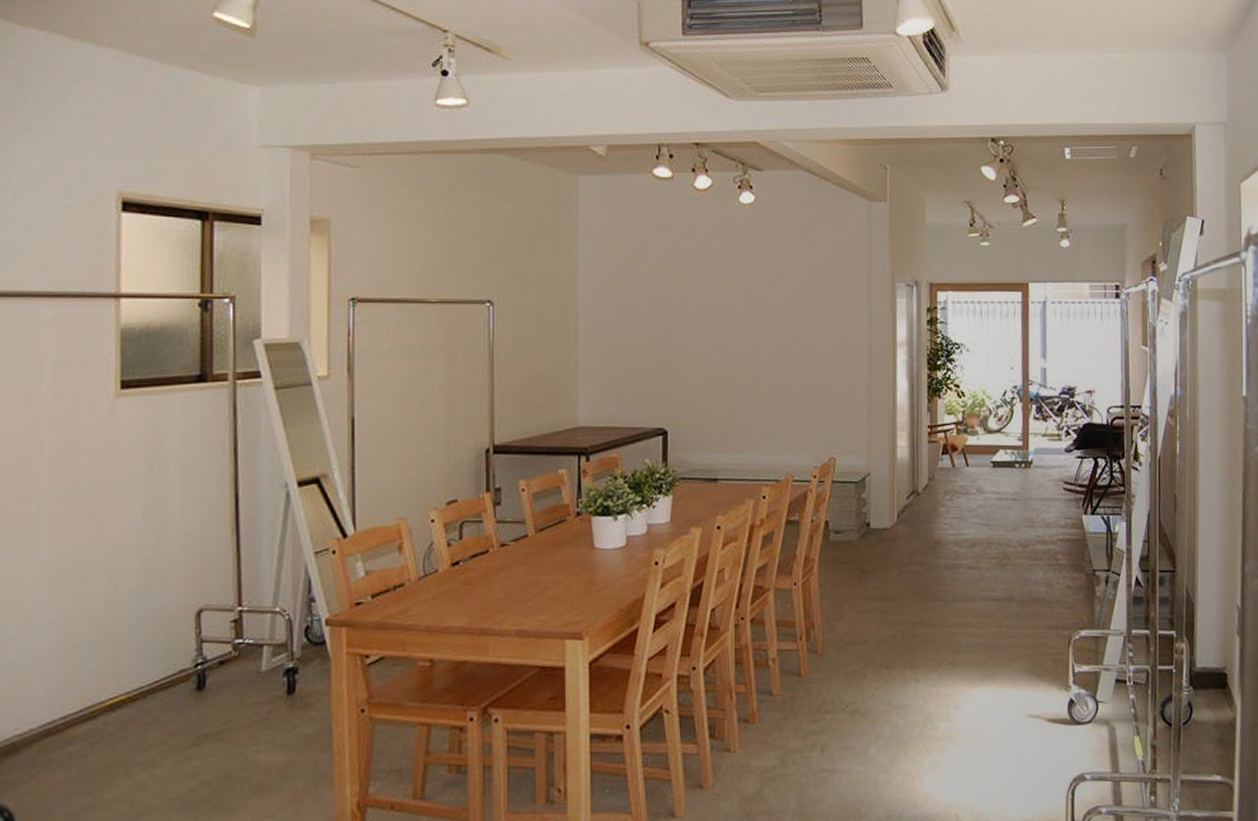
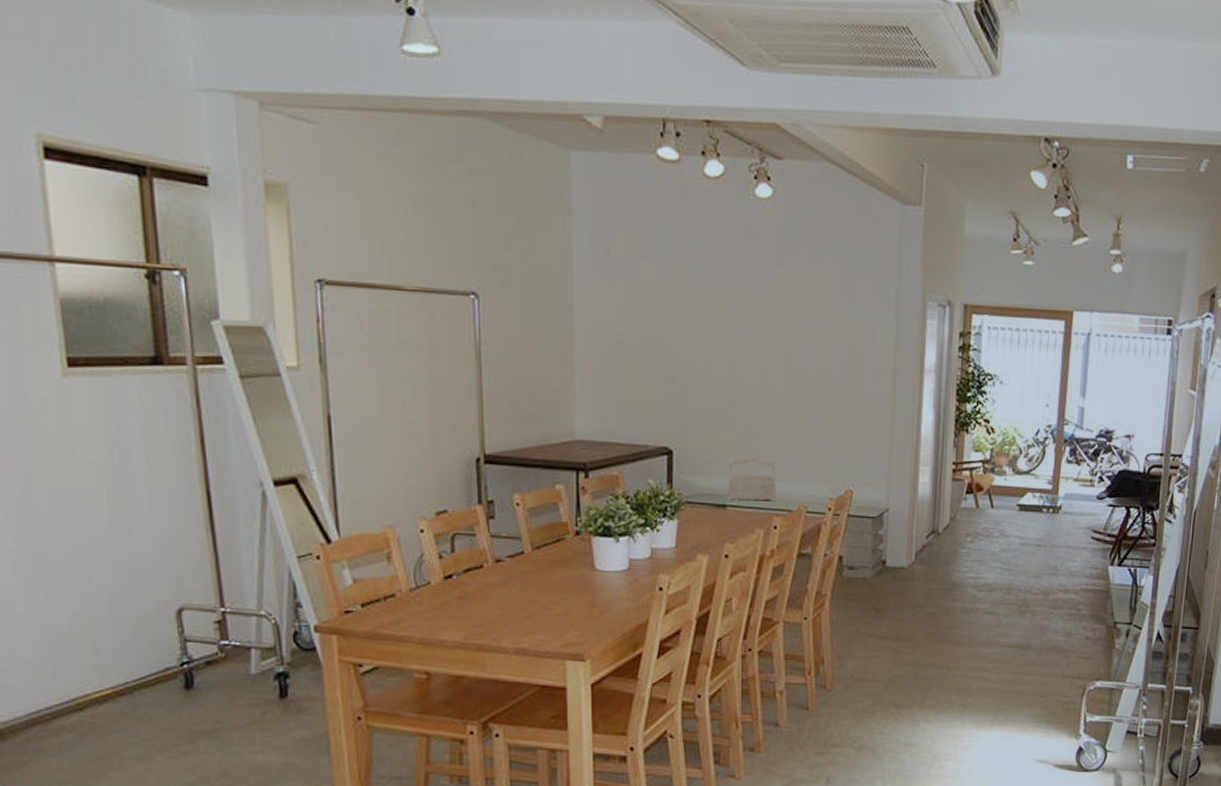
decorative basket: none [718,432,764,474] -> present [727,455,776,502]

